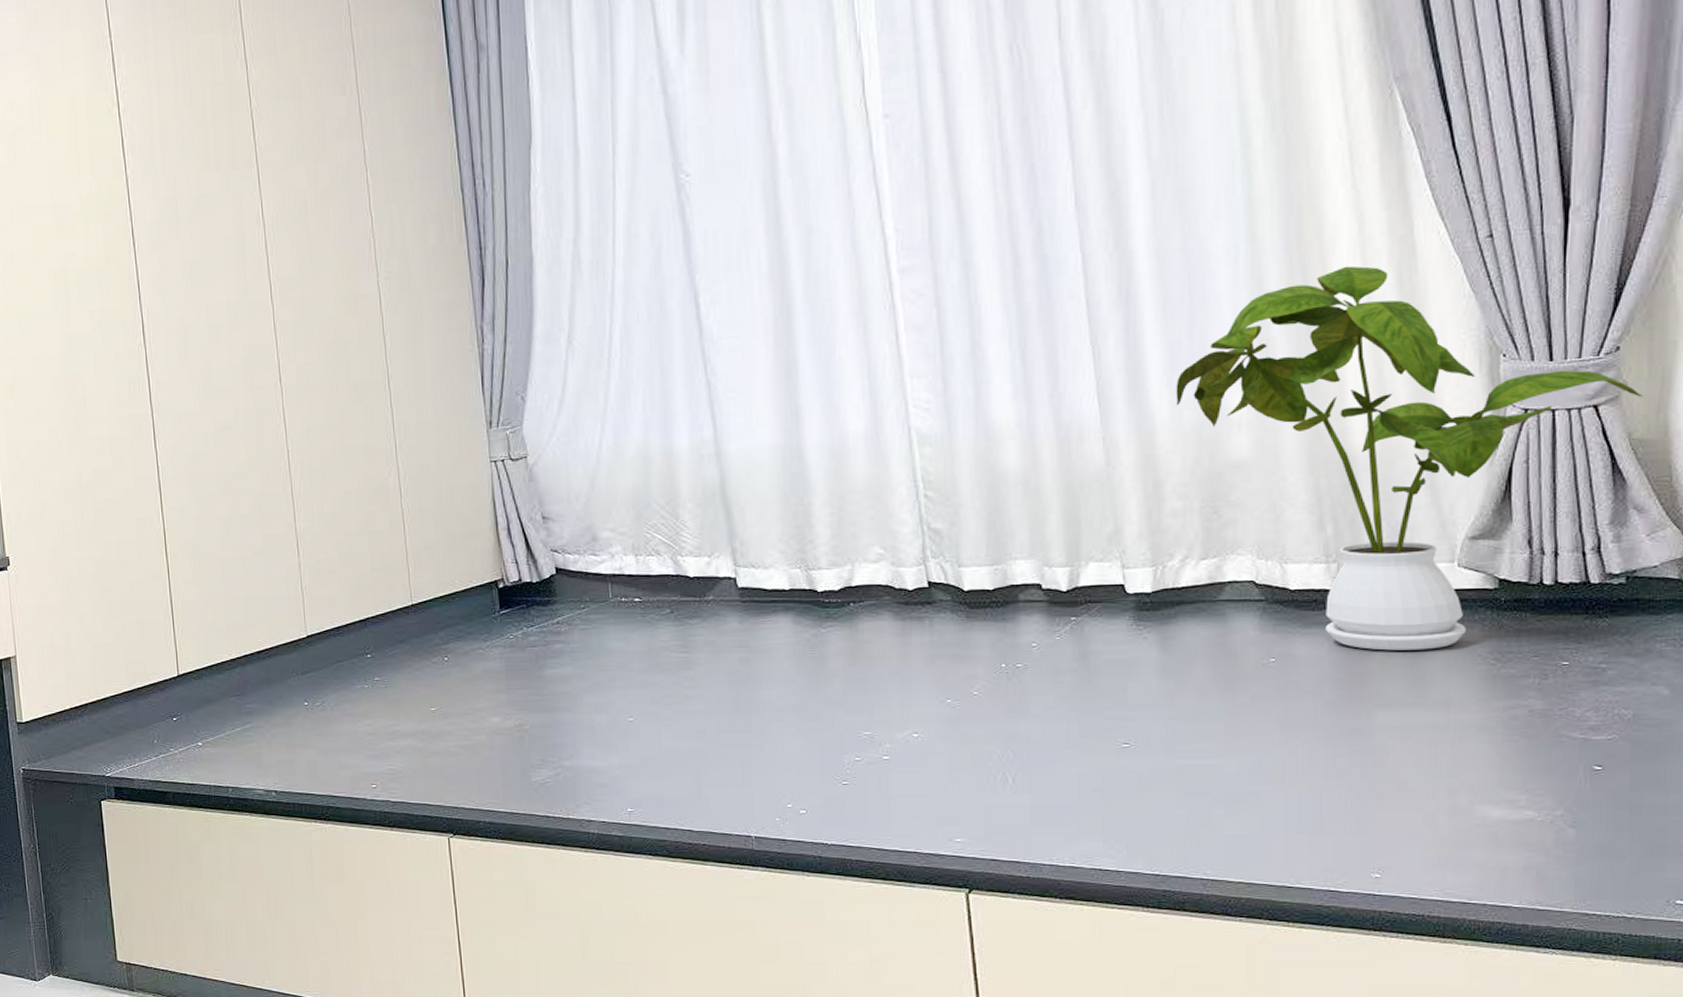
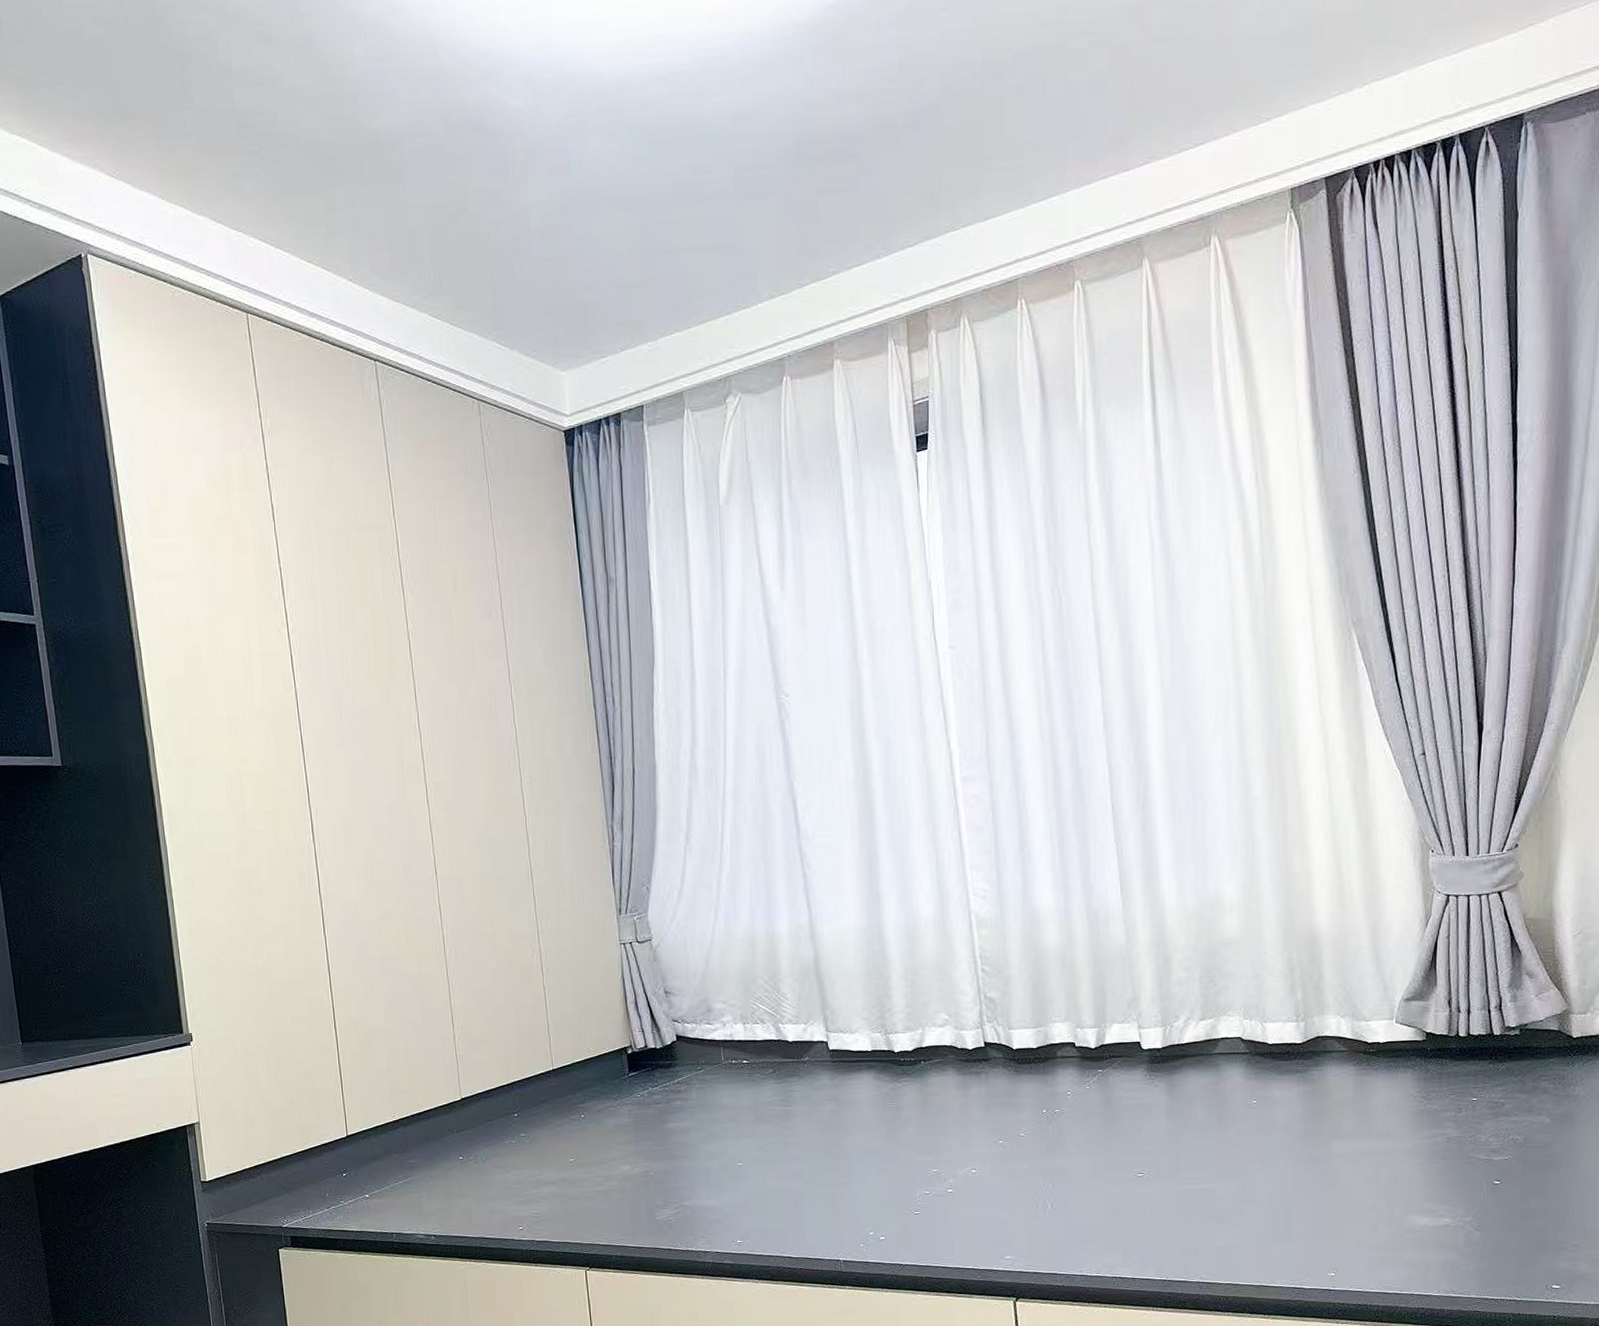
house plant: present [1176,266,1644,651] -> none [1181,777,1535,1092]

